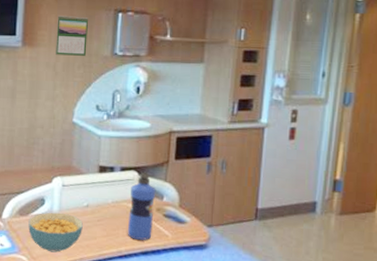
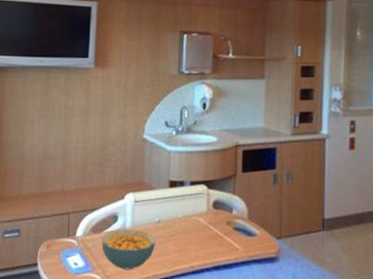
calendar: present [56,16,88,56] -> none [126,38,156,75]
water bottle: present [128,173,156,240] -> none [200,186,226,254]

